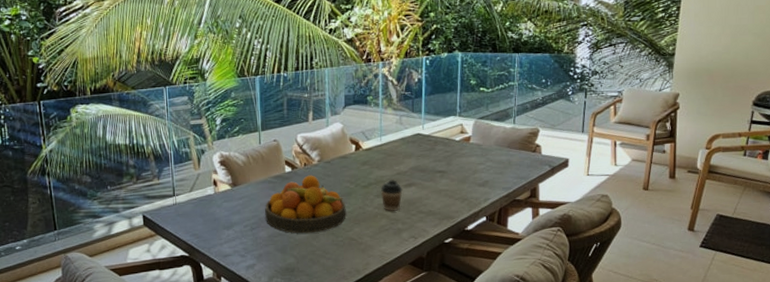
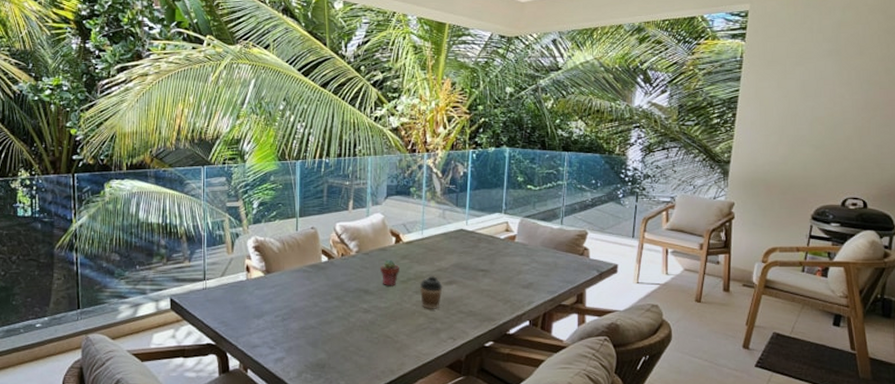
fruit bowl: present [265,175,346,234] -> none [298,266,383,328]
potted succulent: none [342,166,360,192] -> present [381,259,399,286]

